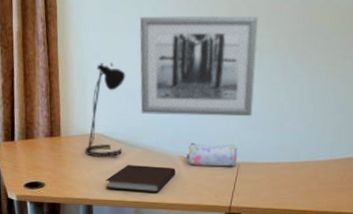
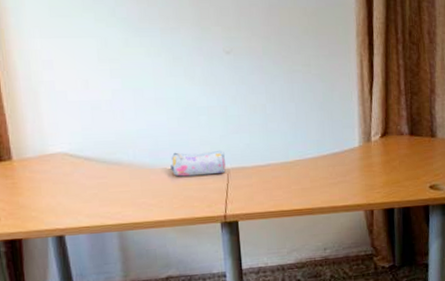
desk lamp: present [85,63,126,158] -> none [47,72,95,180]
notebook: present [105,165,176,192] -> none [77,181,161,214]
wall art: present [139,15,258,117] -> none [96,18,235,126]

